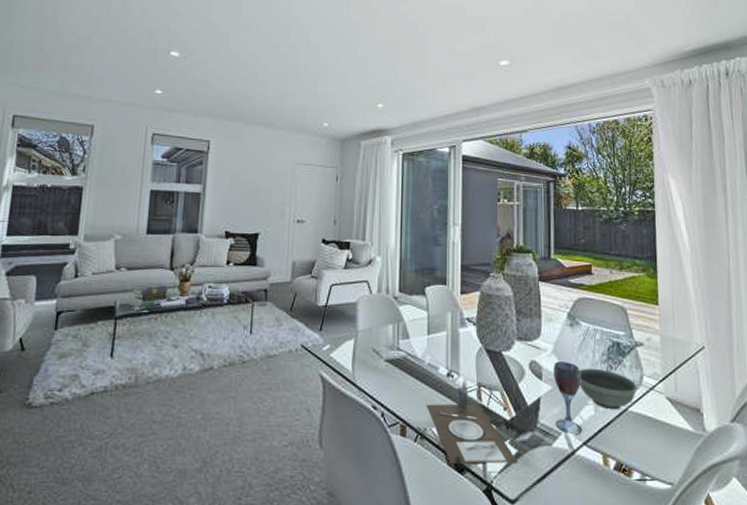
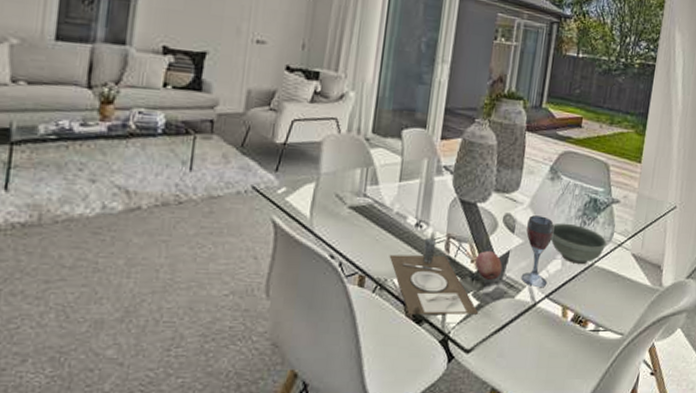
books: present [129,285,168,307] -> none [31,105,84,132]
fruit: none [507,398,535,427] -> present [475,251,502,280]

